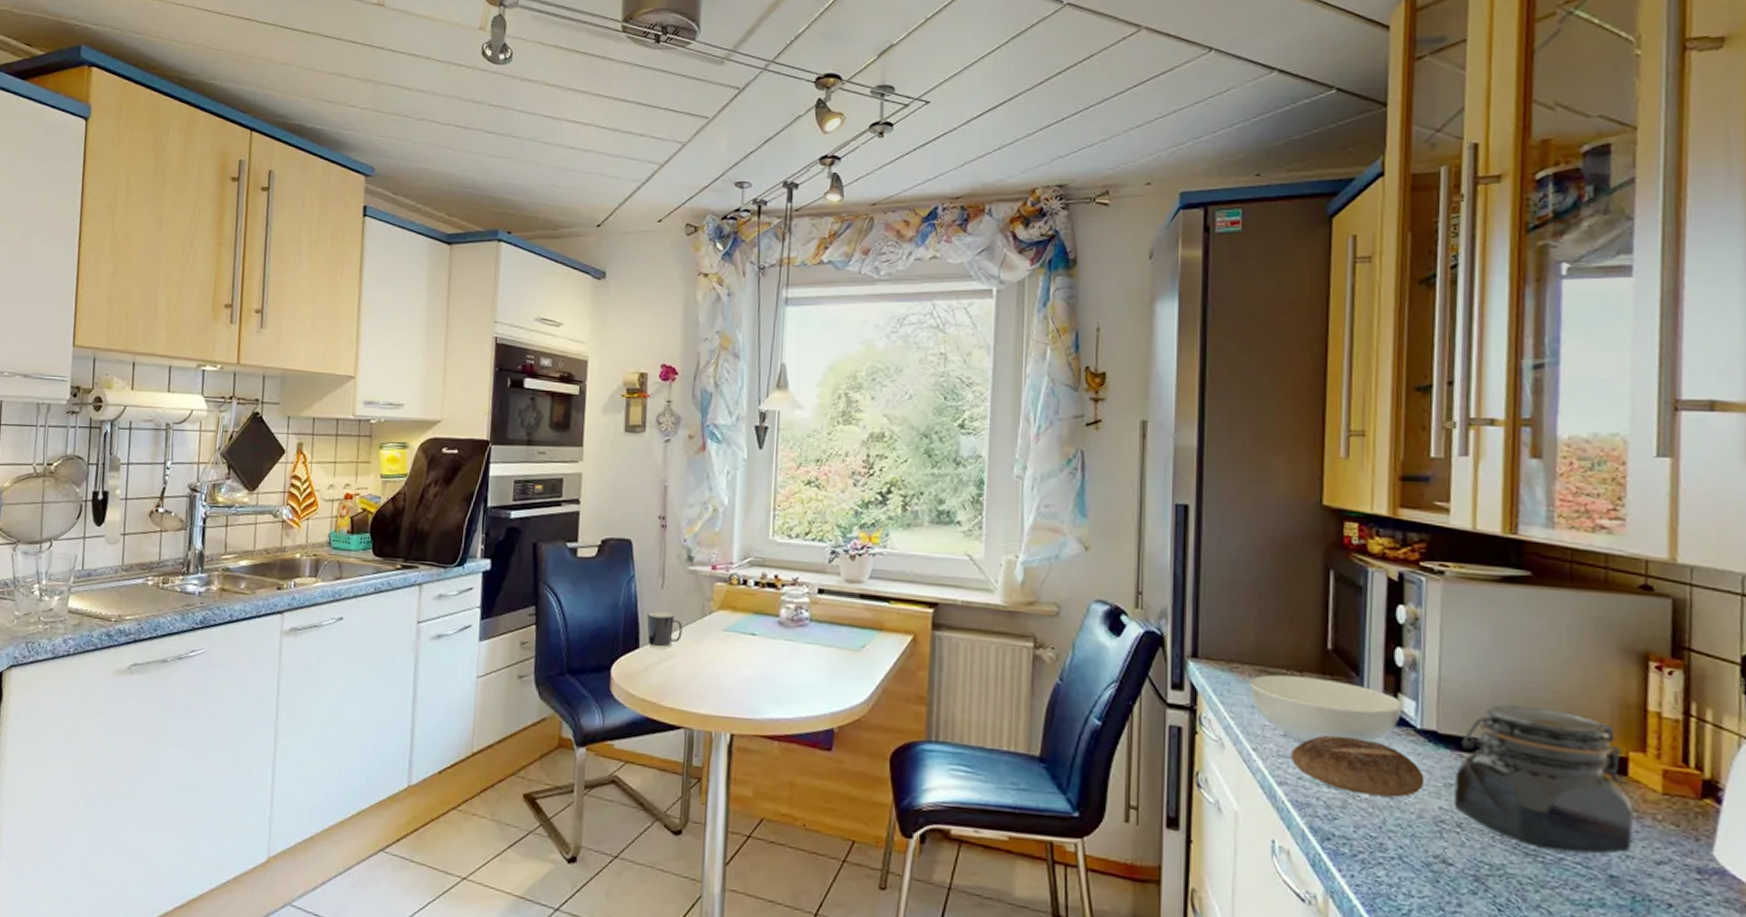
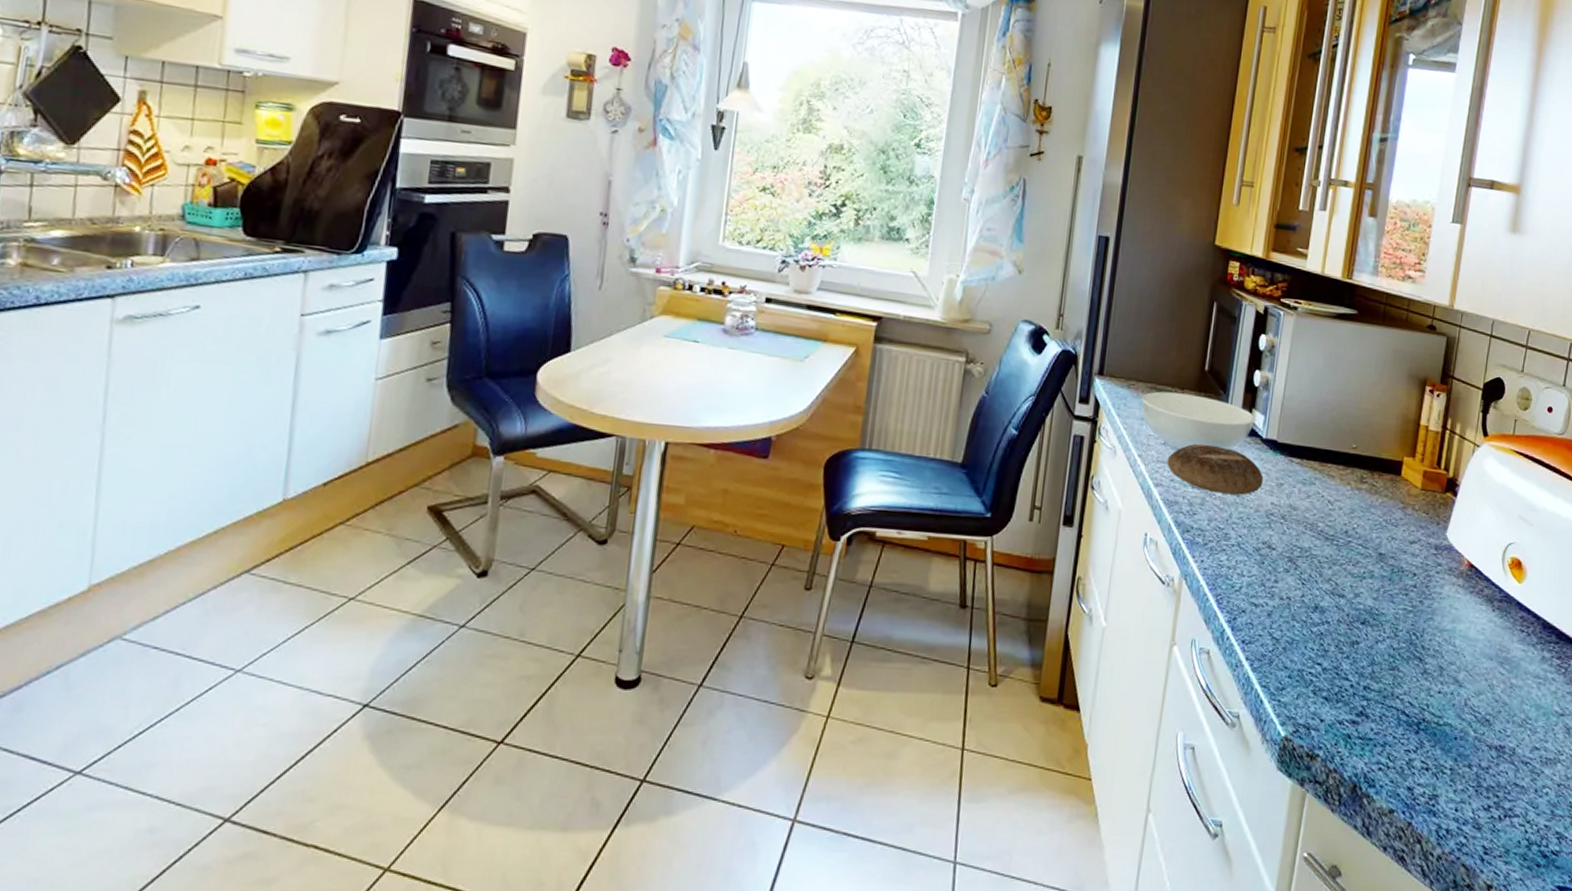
mug: present [647,611,683,649] -> none [580,314,621,354]
jar: present [1453,704,1634,854] -> none [1281,419,1401,537]

